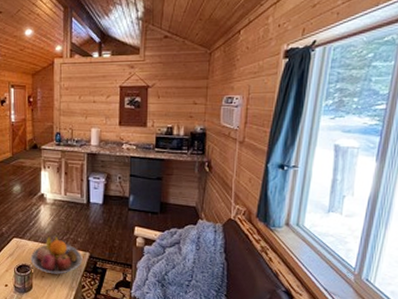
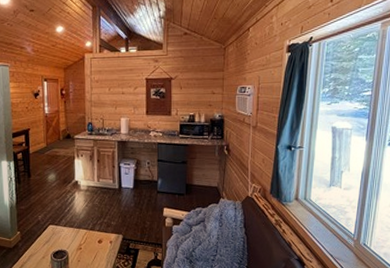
fruit bowl: present [30,237,83,274] -> none [66,221,116,258]

